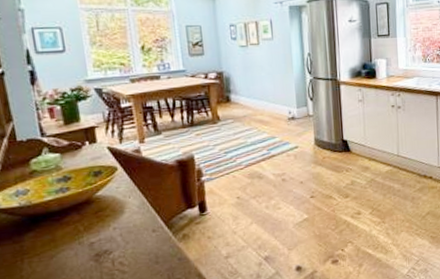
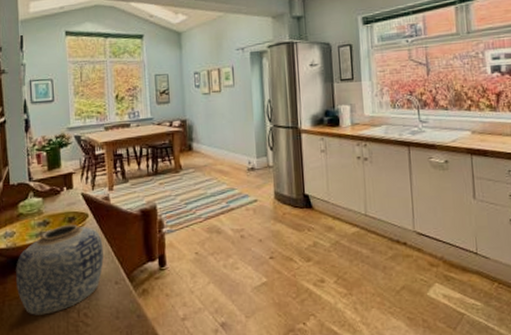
decorative jar: none [33,178,138,269] -> present [15,224,104,315]

